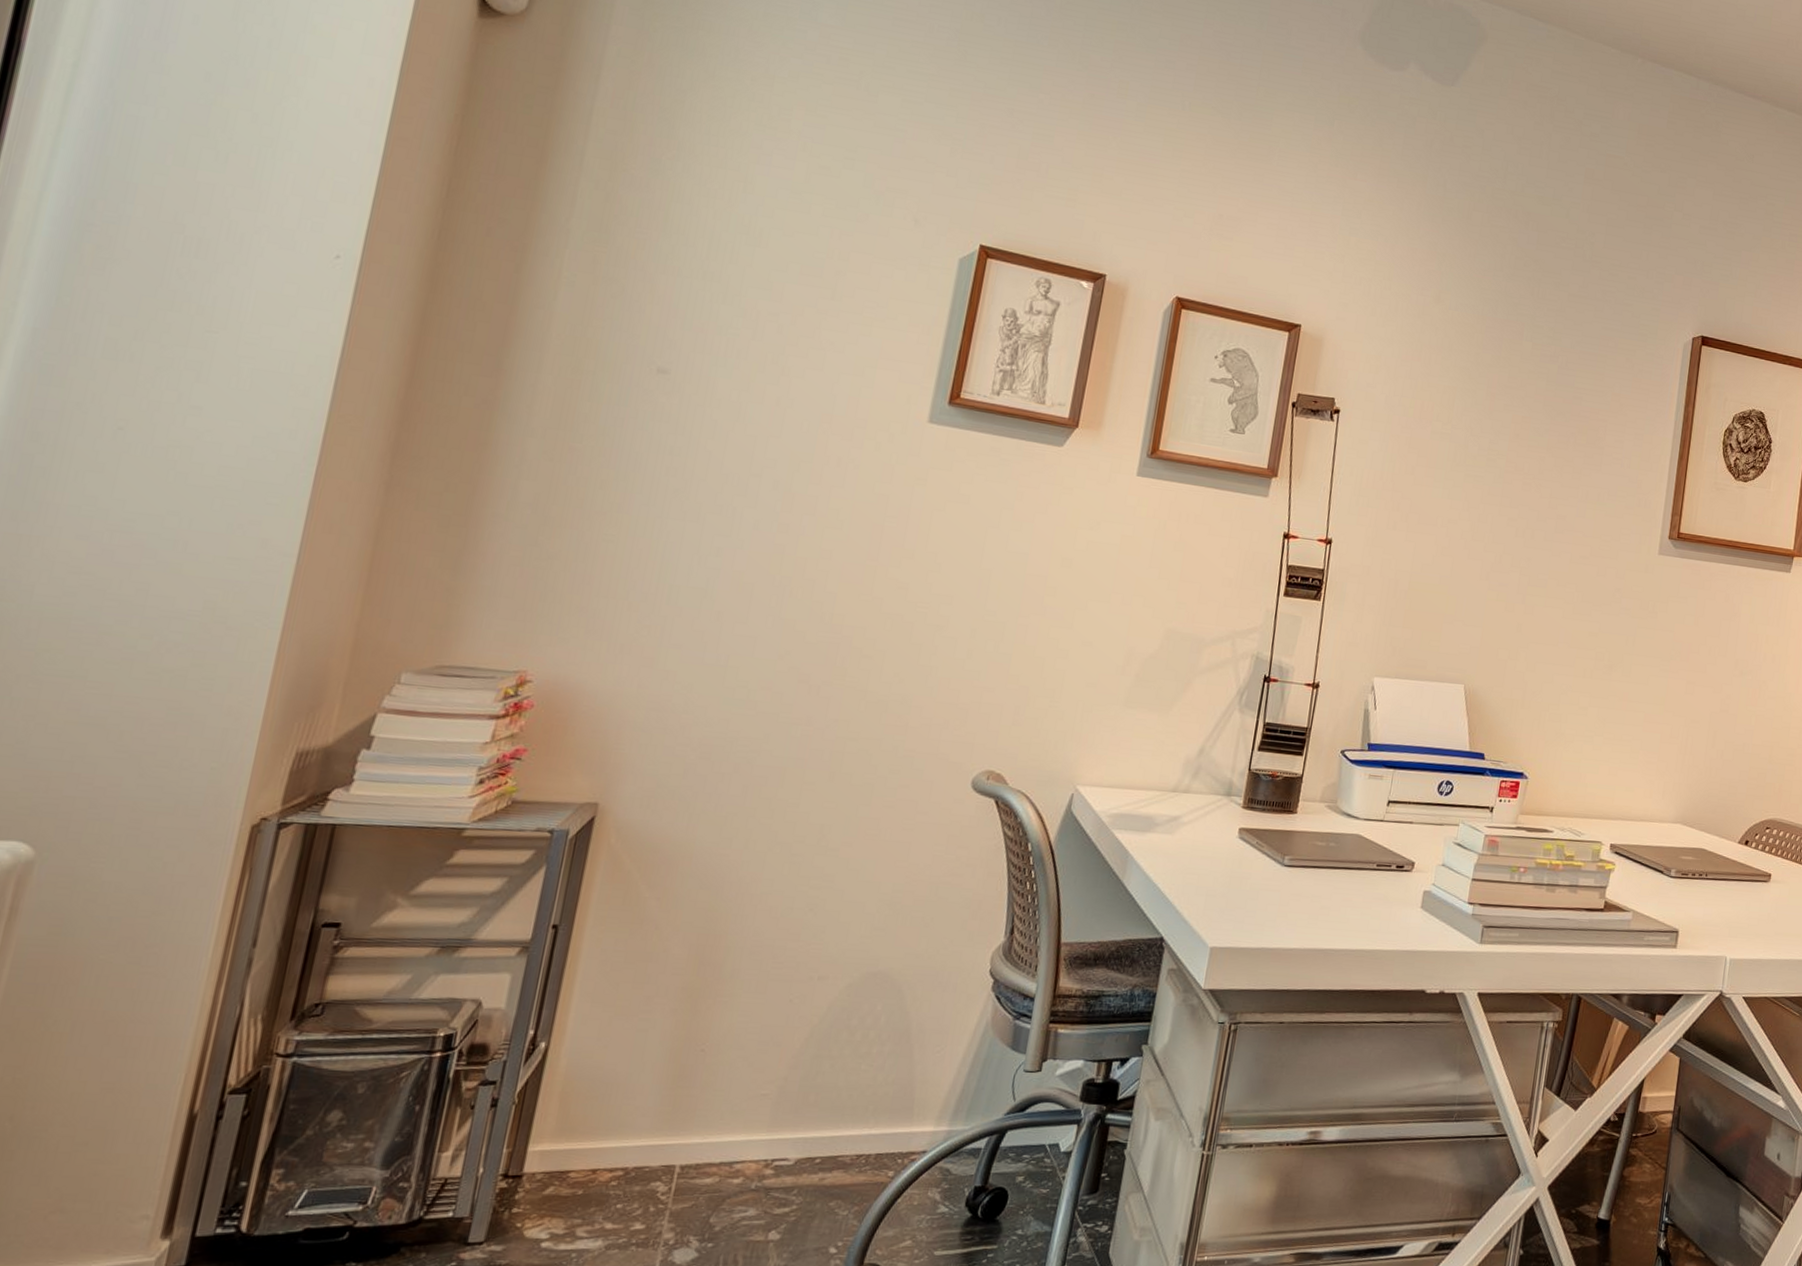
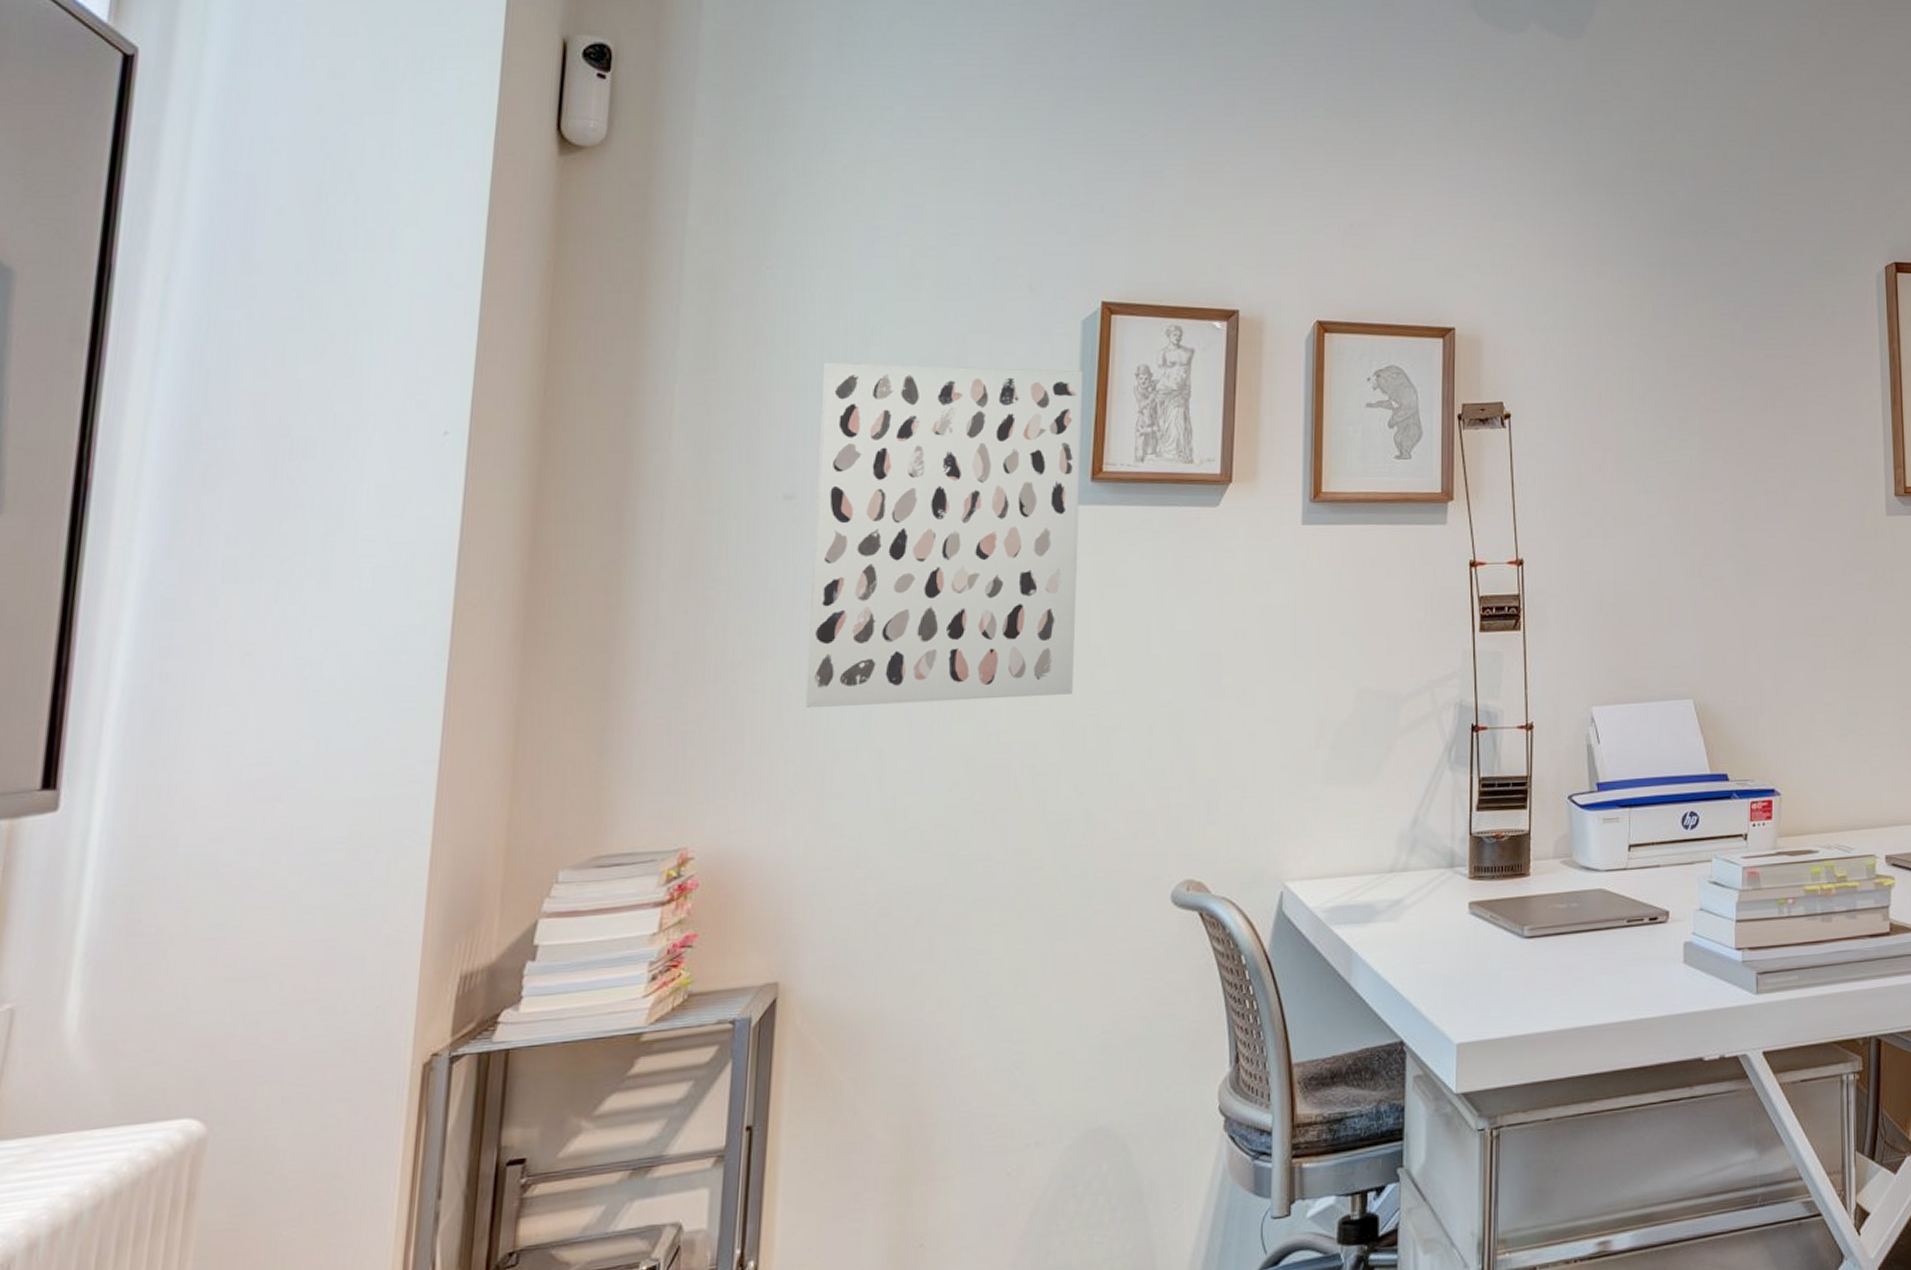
wall art: none [654,255,955,591] -> present [805,362,1084,707]

